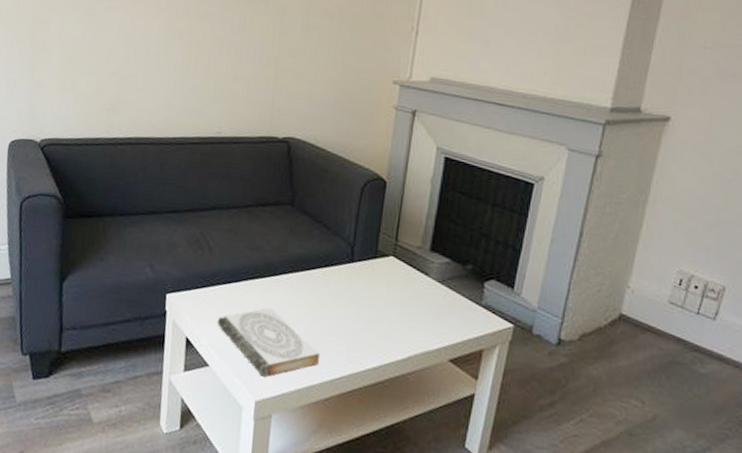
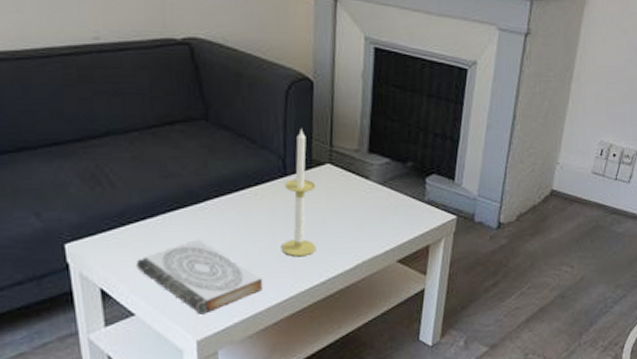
candle: none [340,222,378,340] -> present [281,129,317,257]

